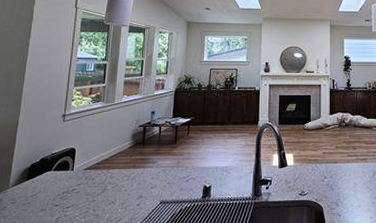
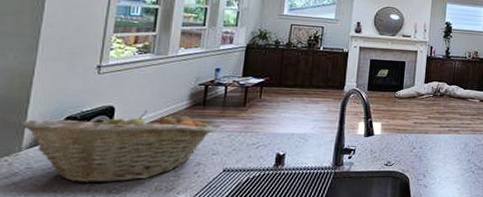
fruit basket: none [8,150,152,216] -> present [20,110,215,183]

